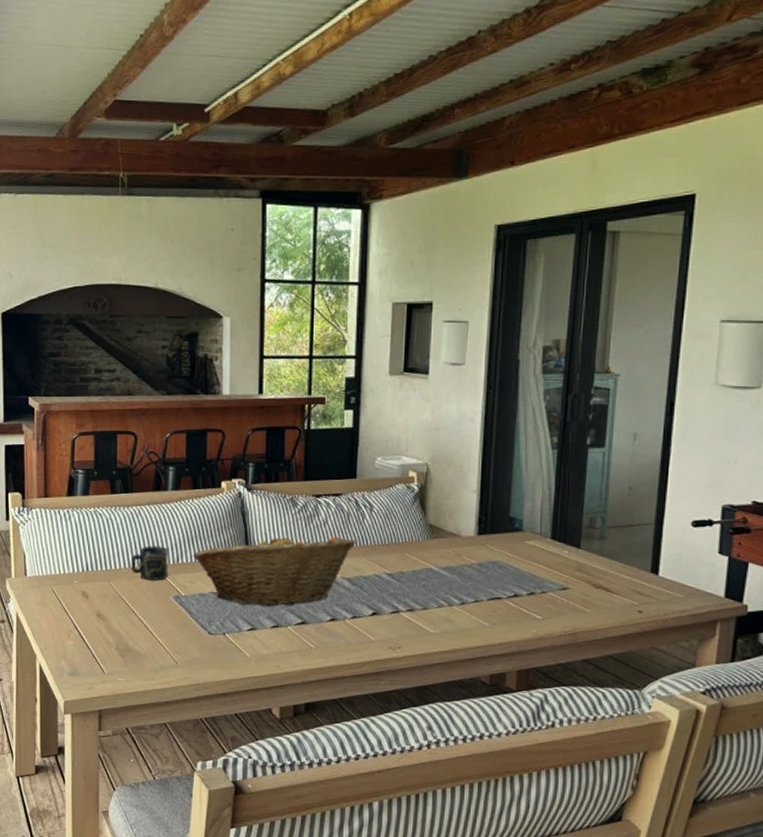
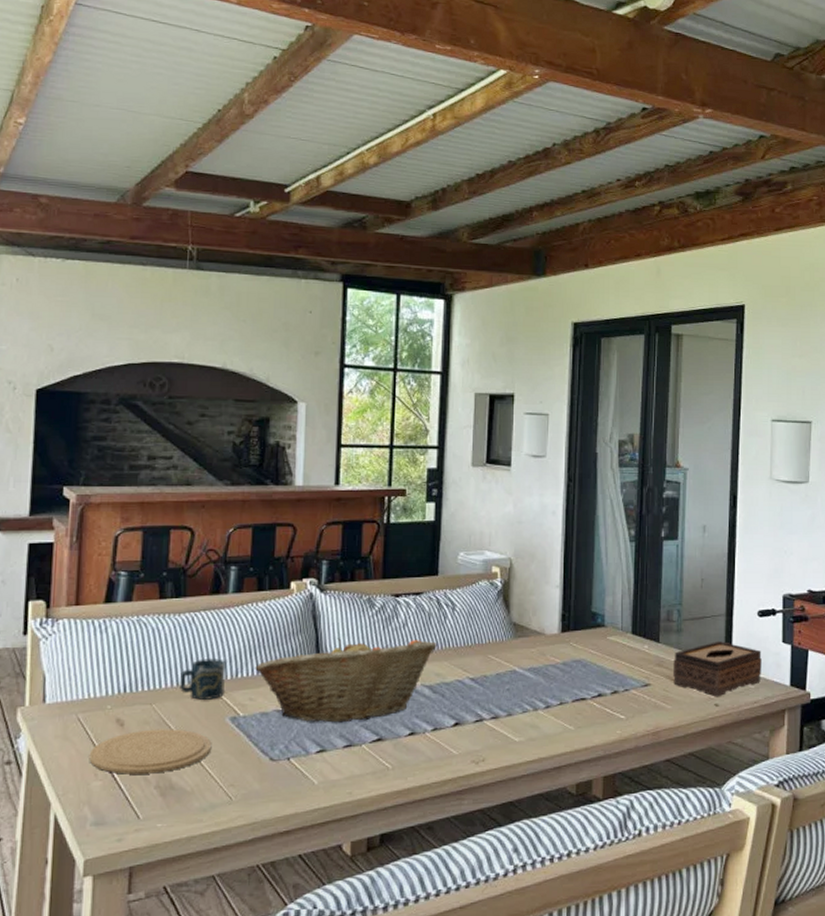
plate: none [63,602,160,638] -> present [89,729,212,775]
tissue box: none [593,549,694,604] -> present [672,640,762,697]

